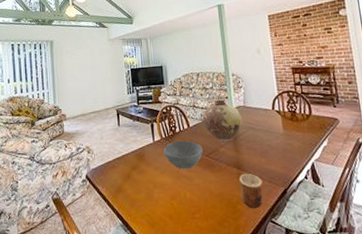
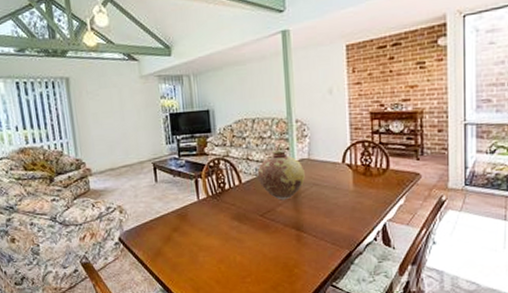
bowl: present [163,141,203,169] -> none [210,199,257,231]
cup: present [239,173,263,208] -> none [297,234,325,272]

